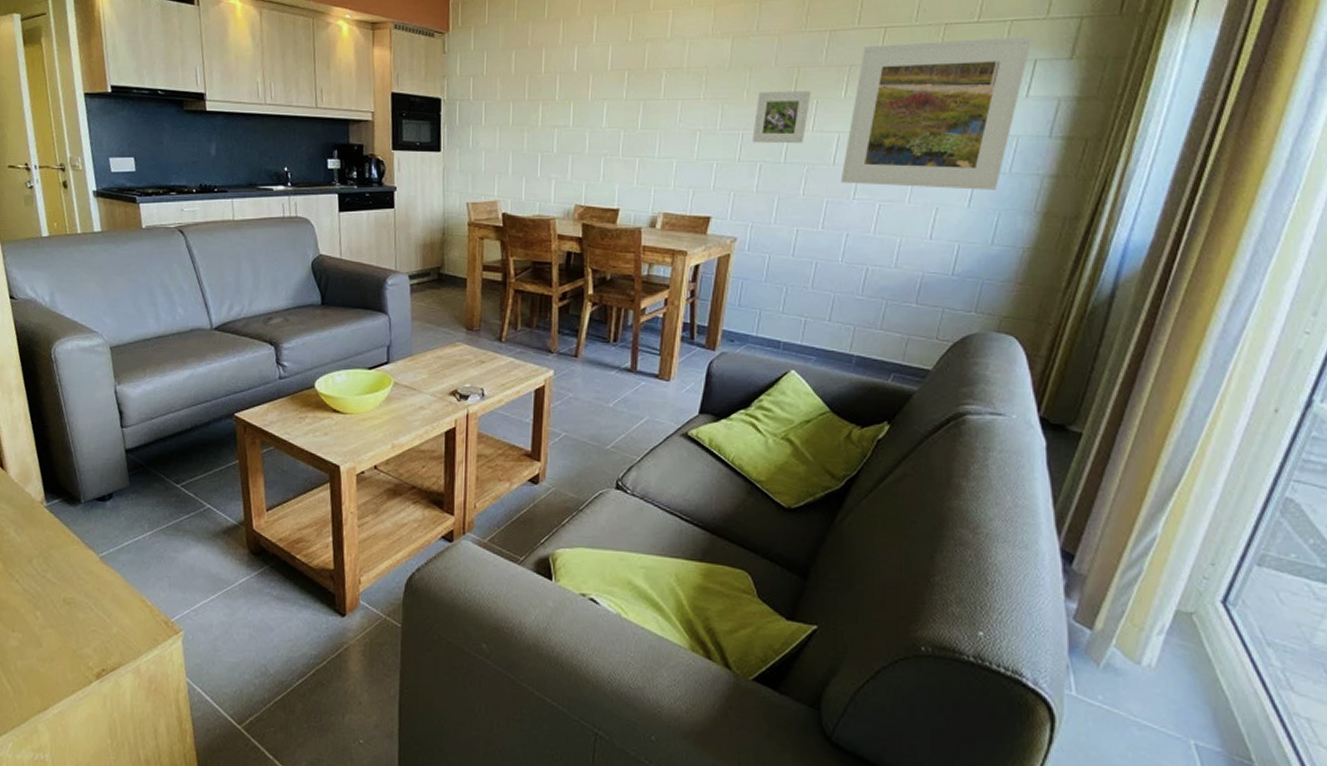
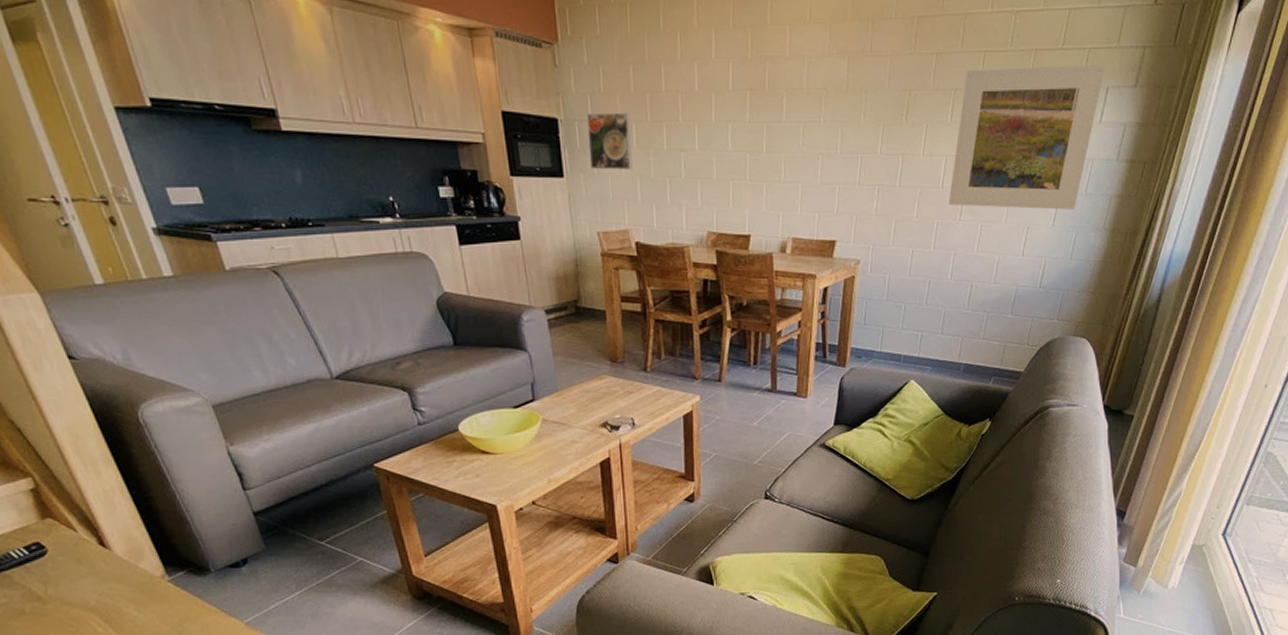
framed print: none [466,92,509,145] -> present [586,112,633,170]
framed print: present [752,91,812,144] -> none [870,115,922,168]

